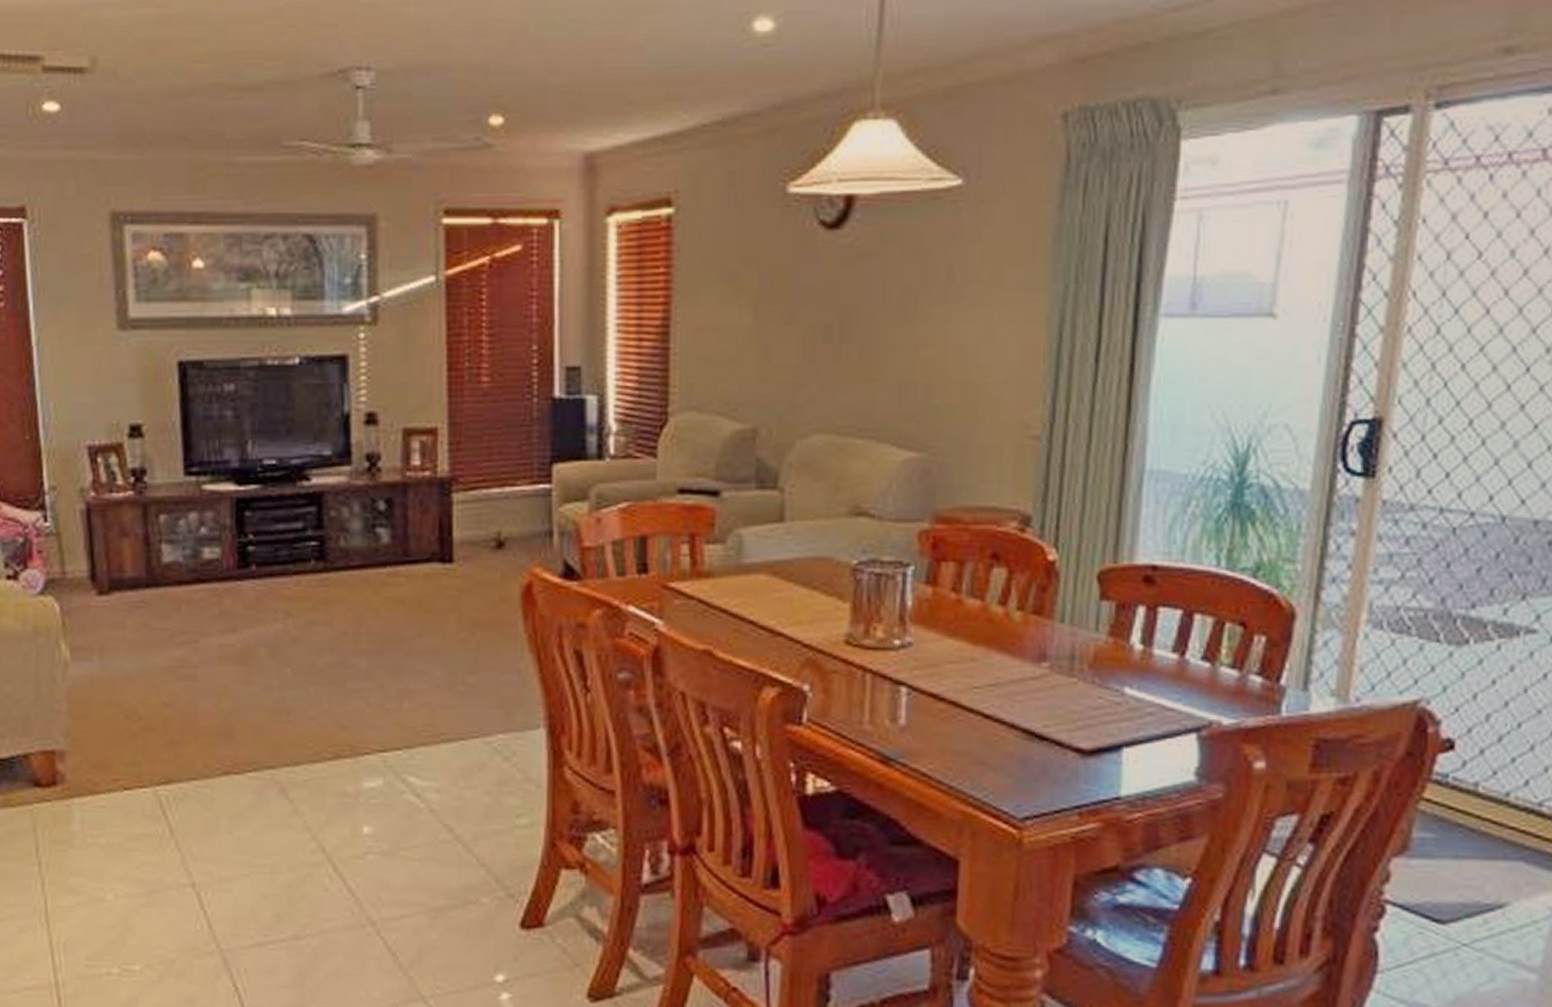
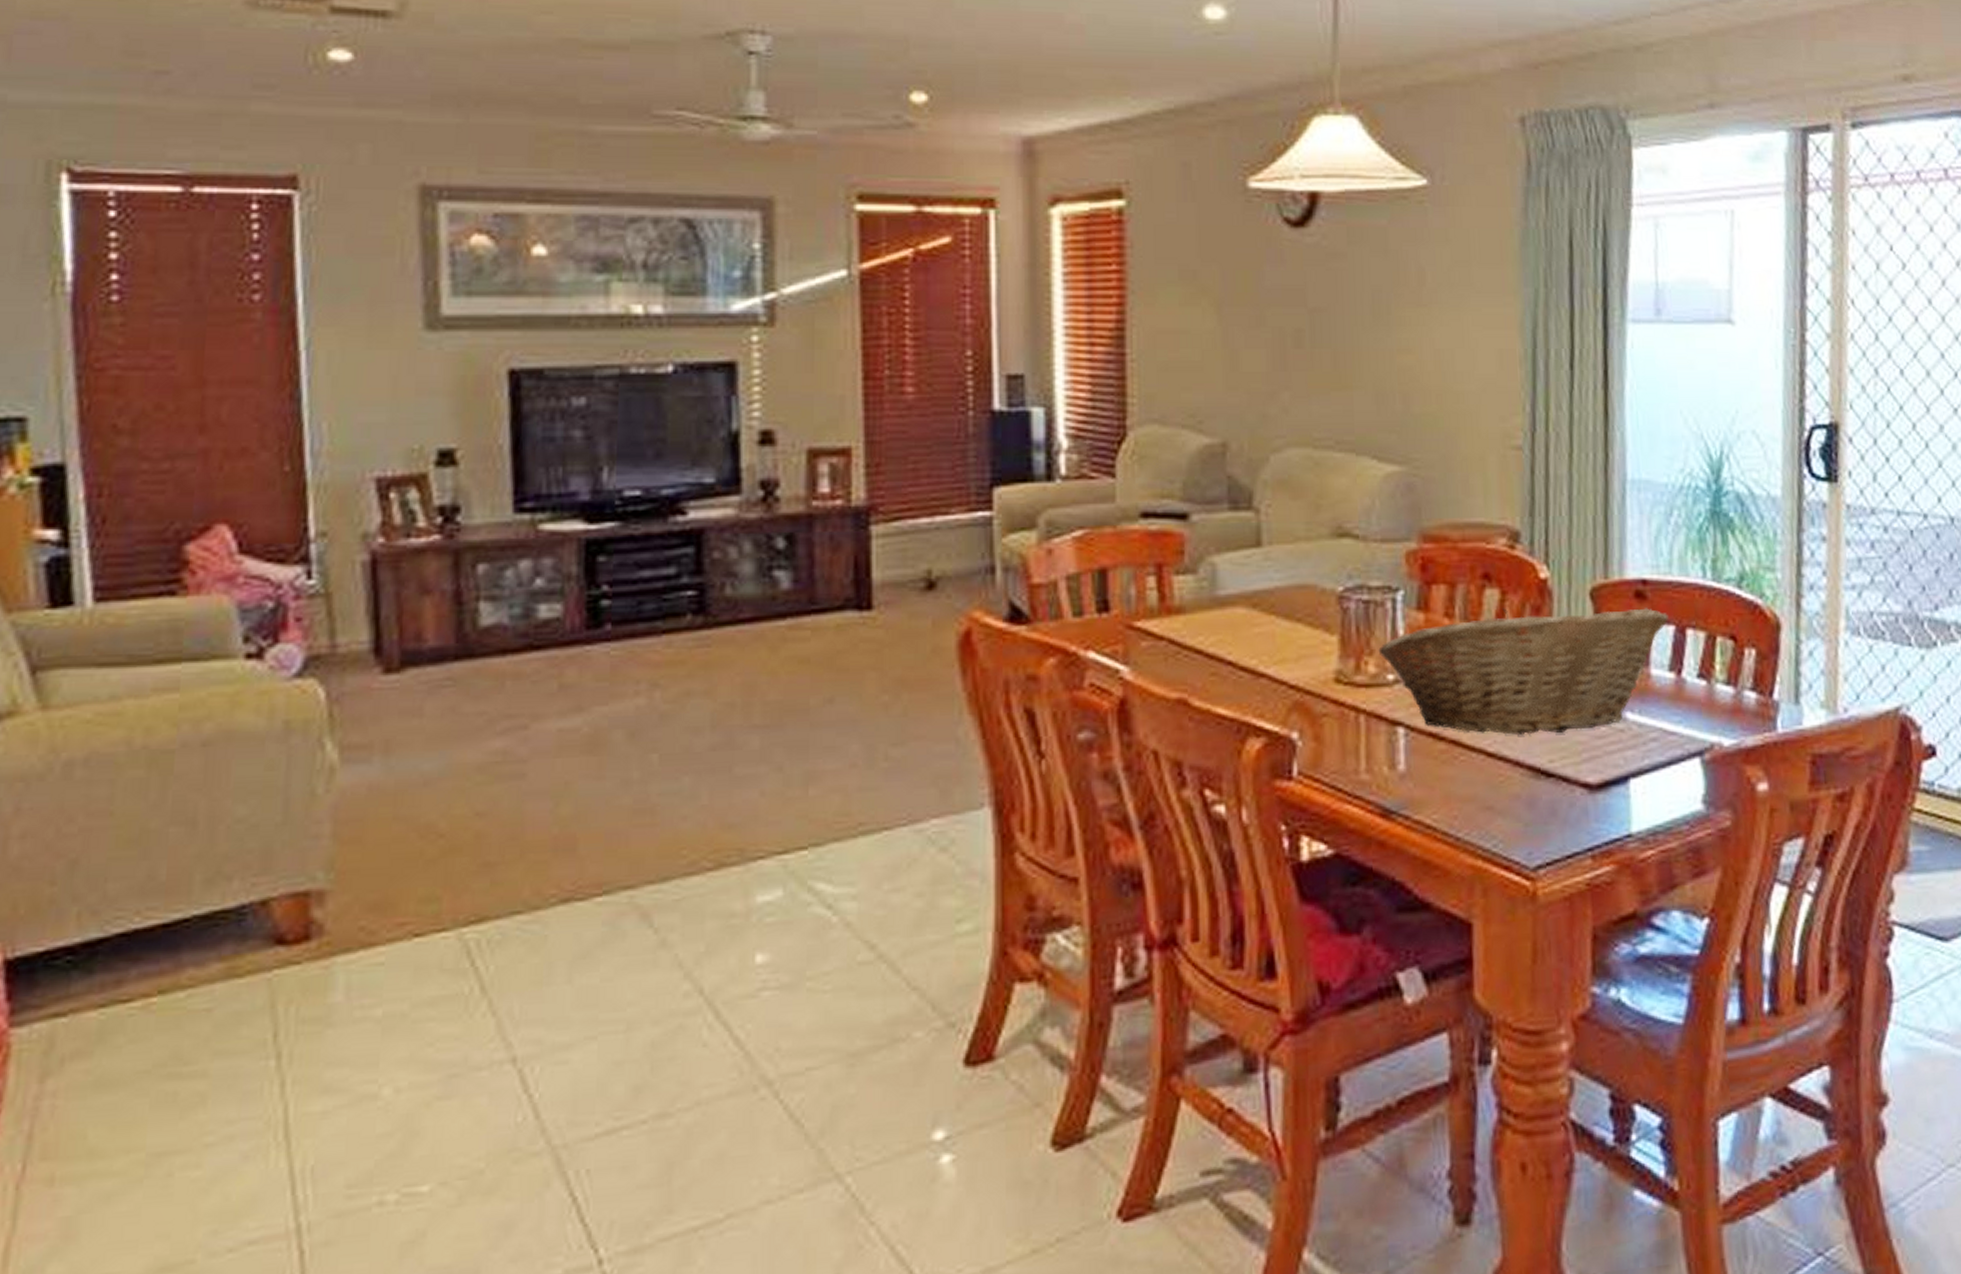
fruit basket: none [887,586,1176,703] -> present [1378,608,1669,735]

